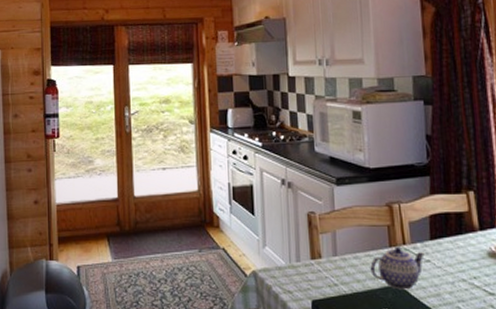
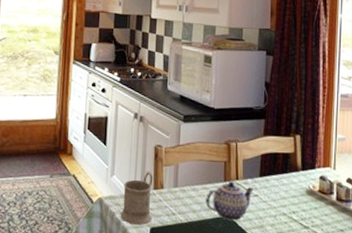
mug: none [277,240,313,298] -> present [120,170,153,225]

